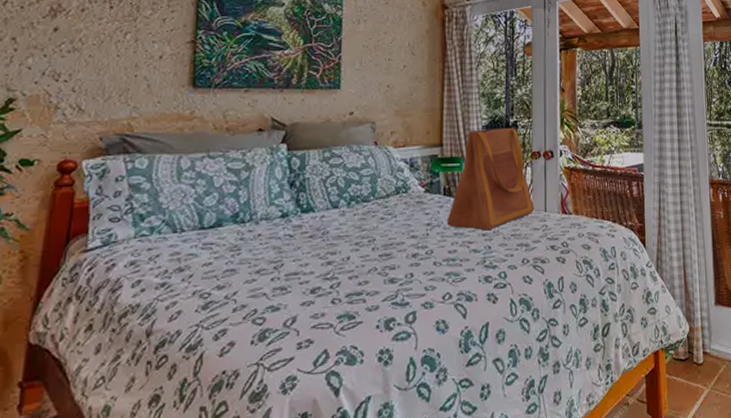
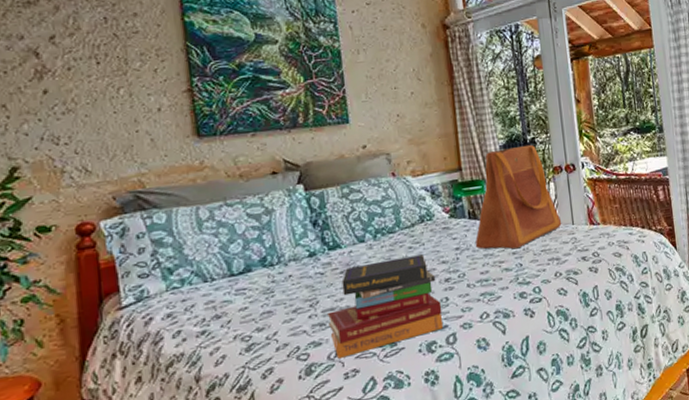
books: none [289,227,406,327] -> present [327,254,443,359]

